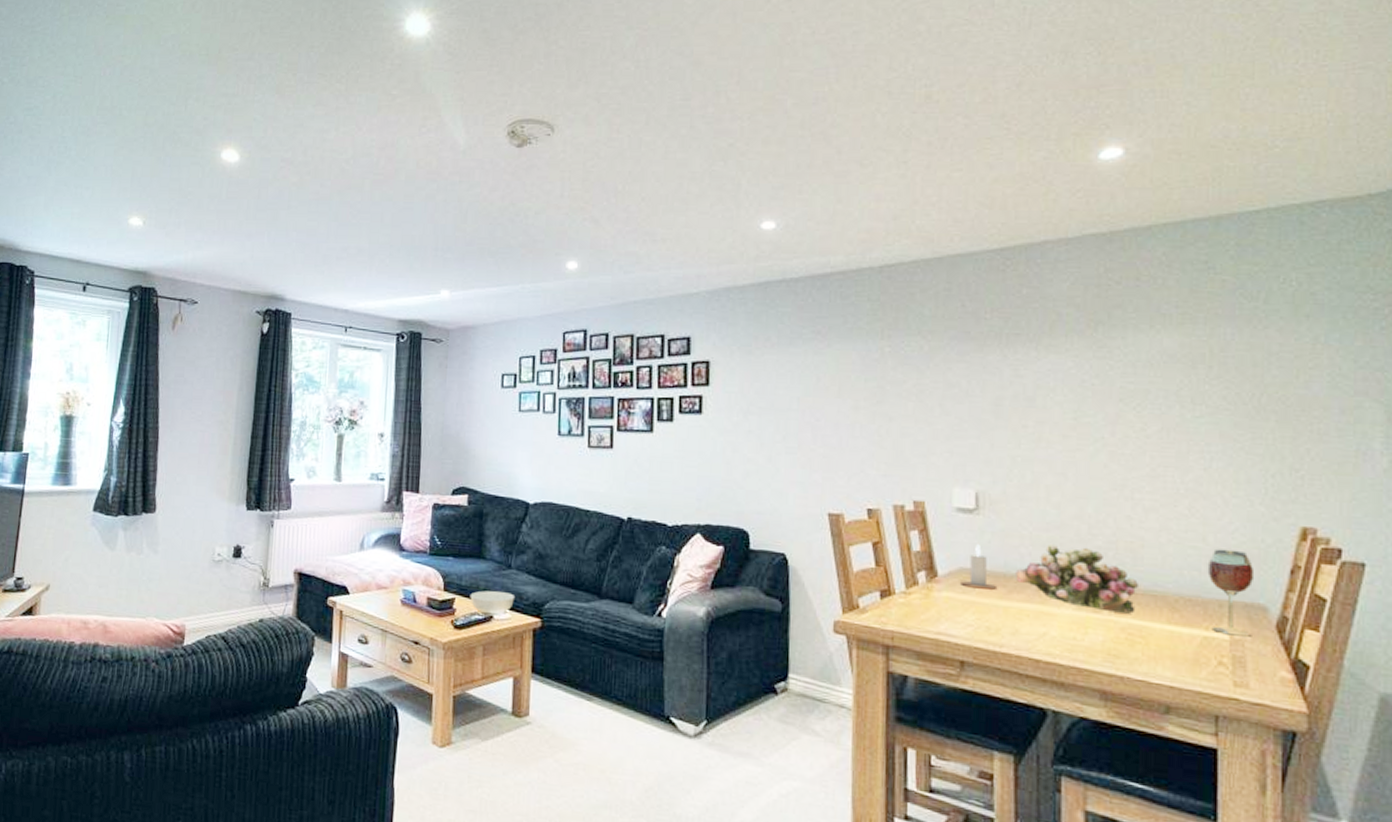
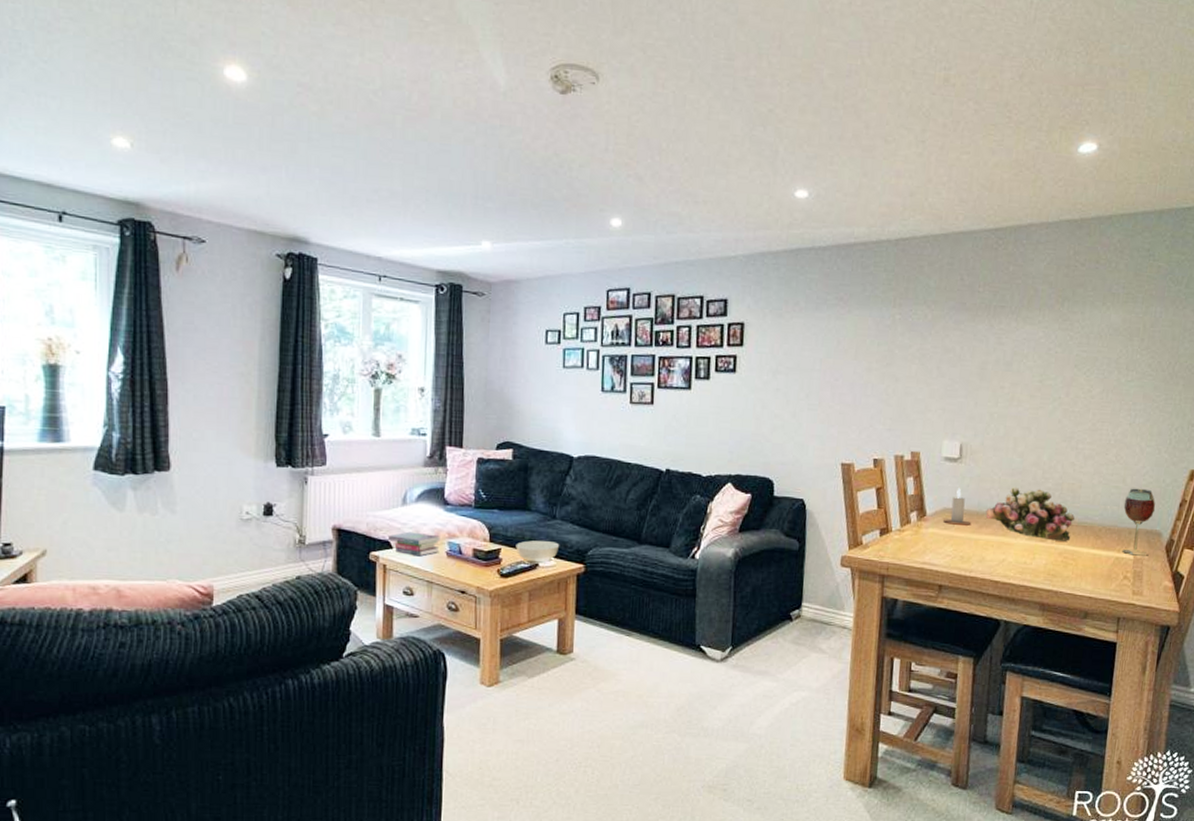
books: none [345,577,395,604] -> present [387,531,440,557]

